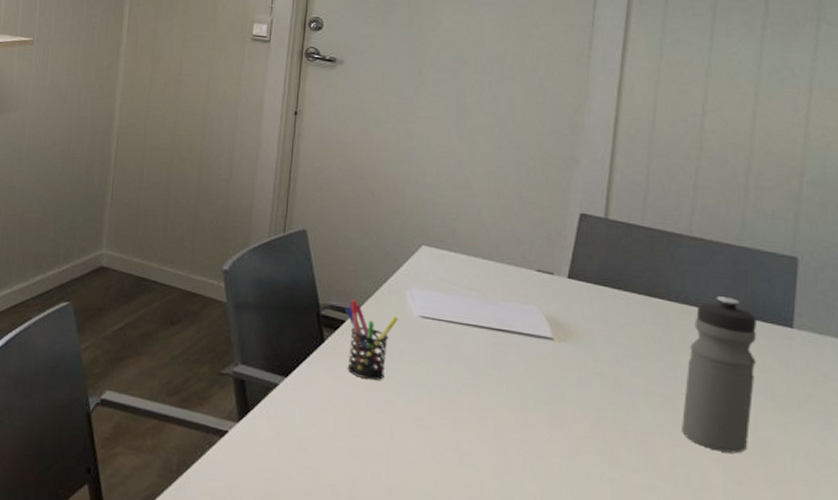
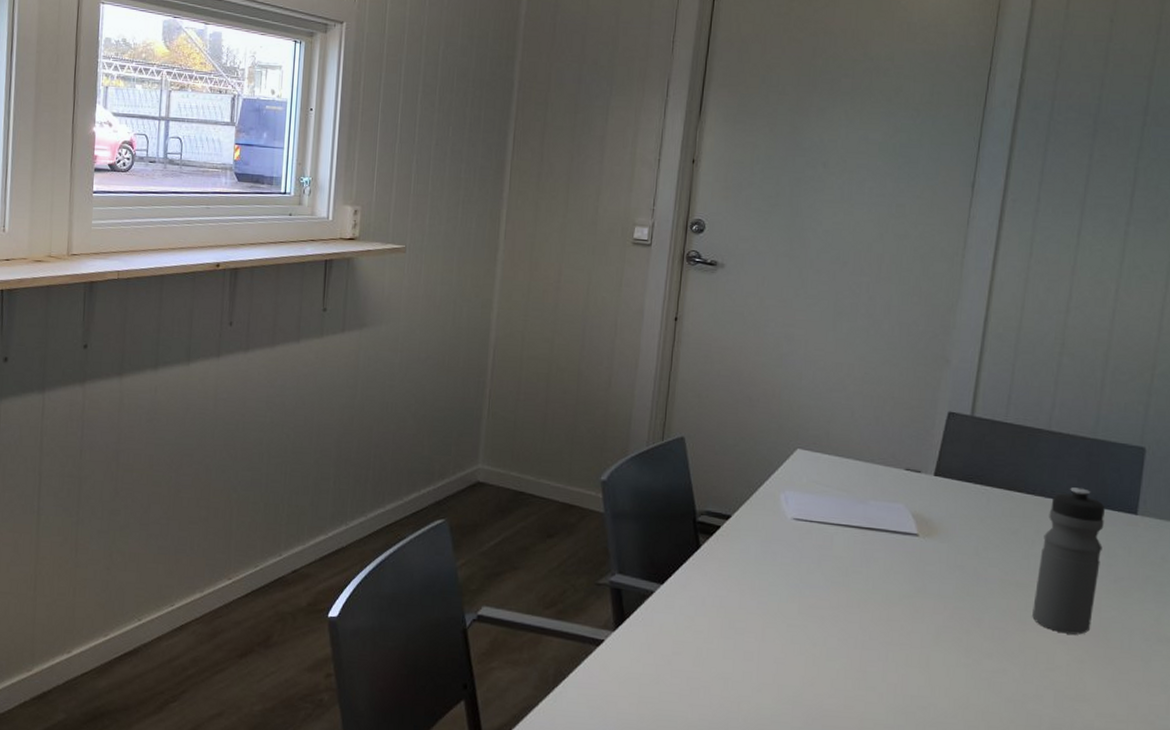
pen holder: present [344,300,399,381] -> none [720,506,773,583]

